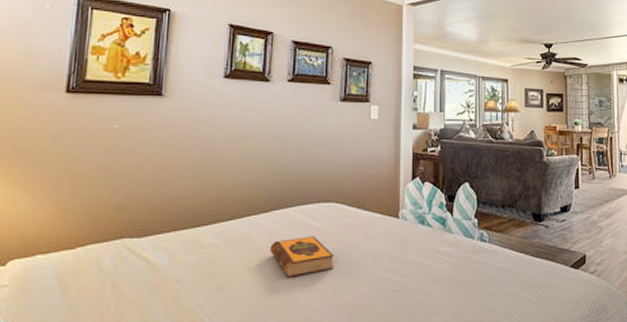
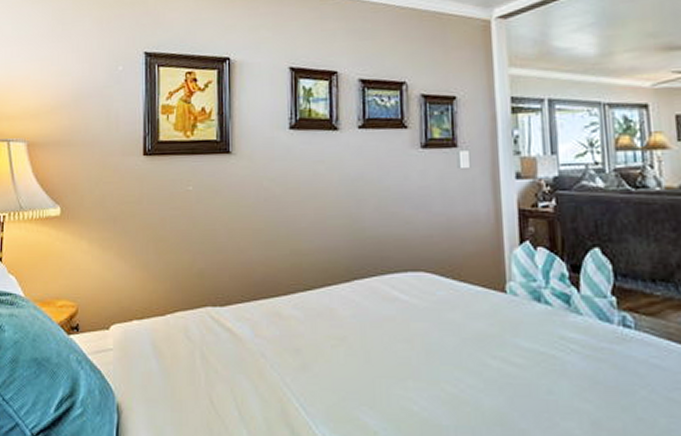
hardback book: present [270,236,334,278] -> none [354,312,429,359]

